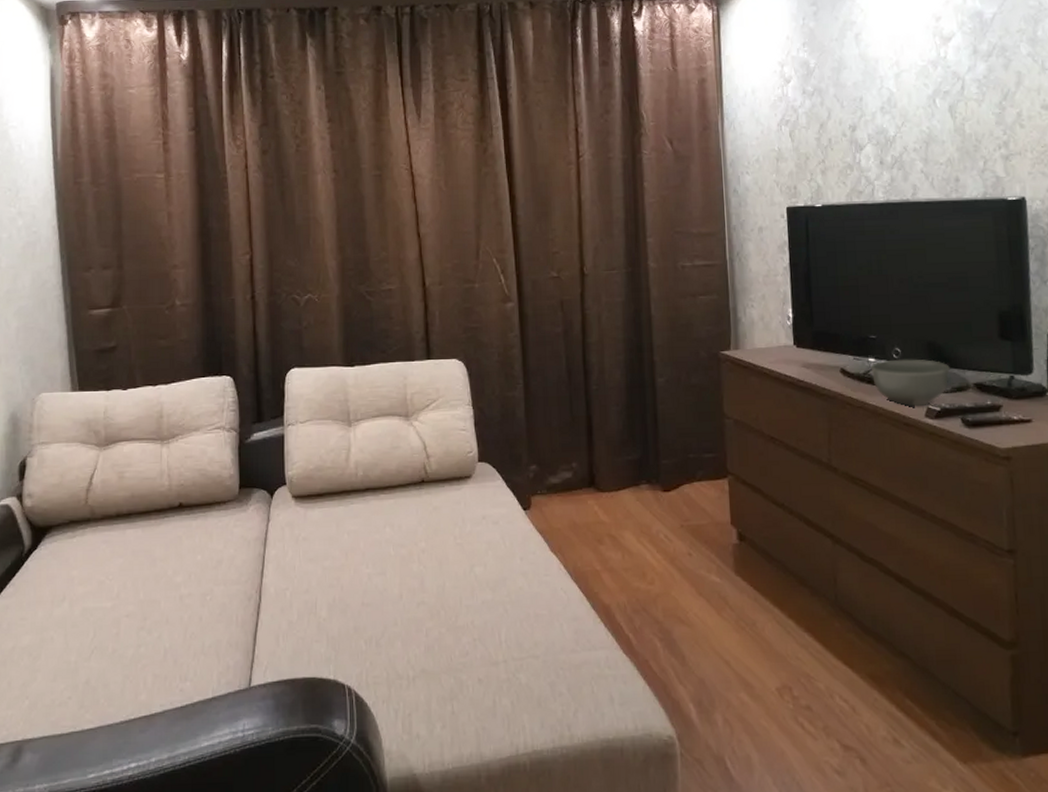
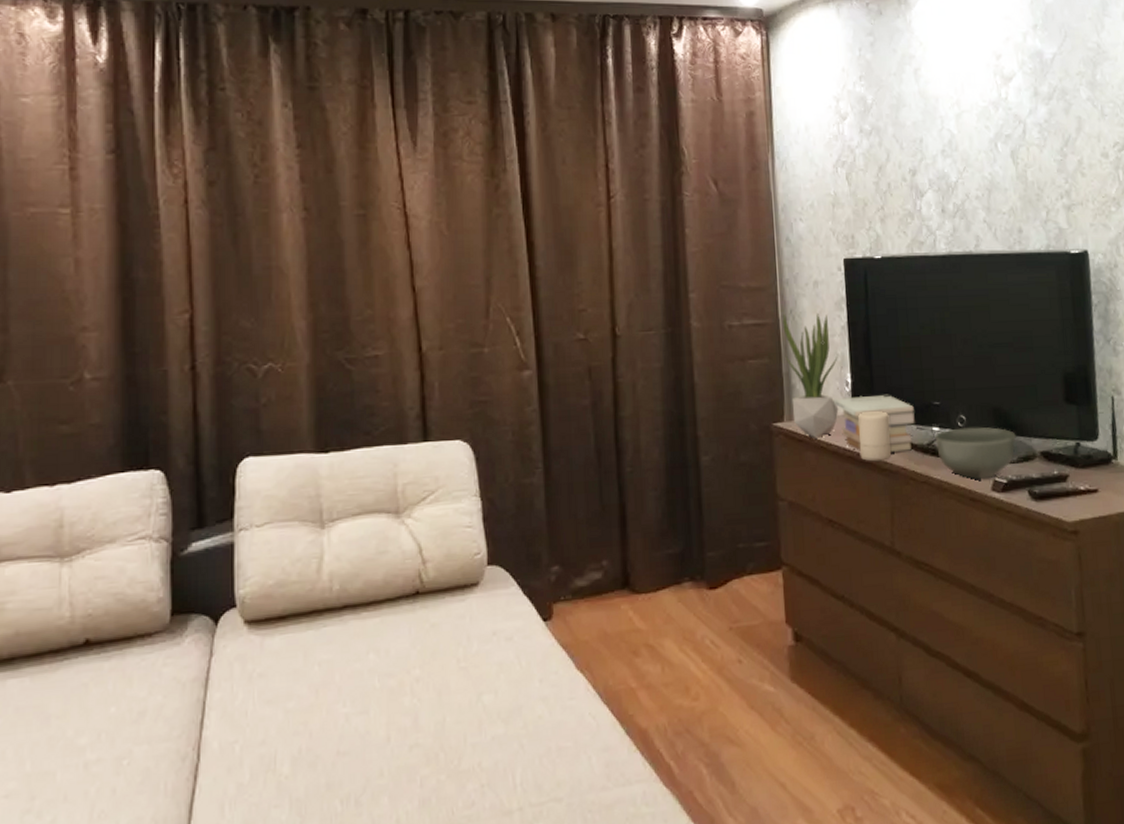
potted plant: none [730,256,781,365] -> present [782,314,839,438]
books: none [775,328,853,381] -> present [833,394,916,454]
candle: none [798,342,830,388] -> present [858,410,892,462]

